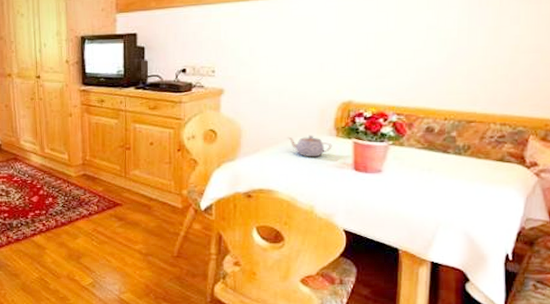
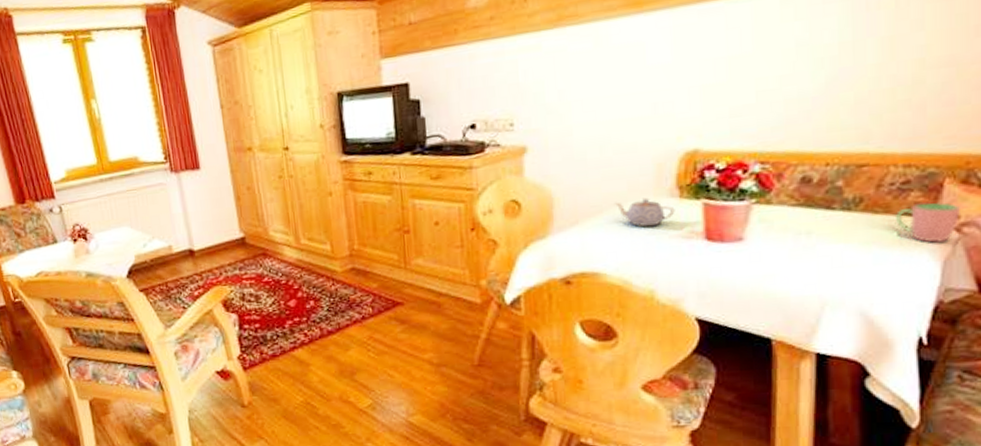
cup: none [493,153,539,184] -> present [896,202,960,244]

